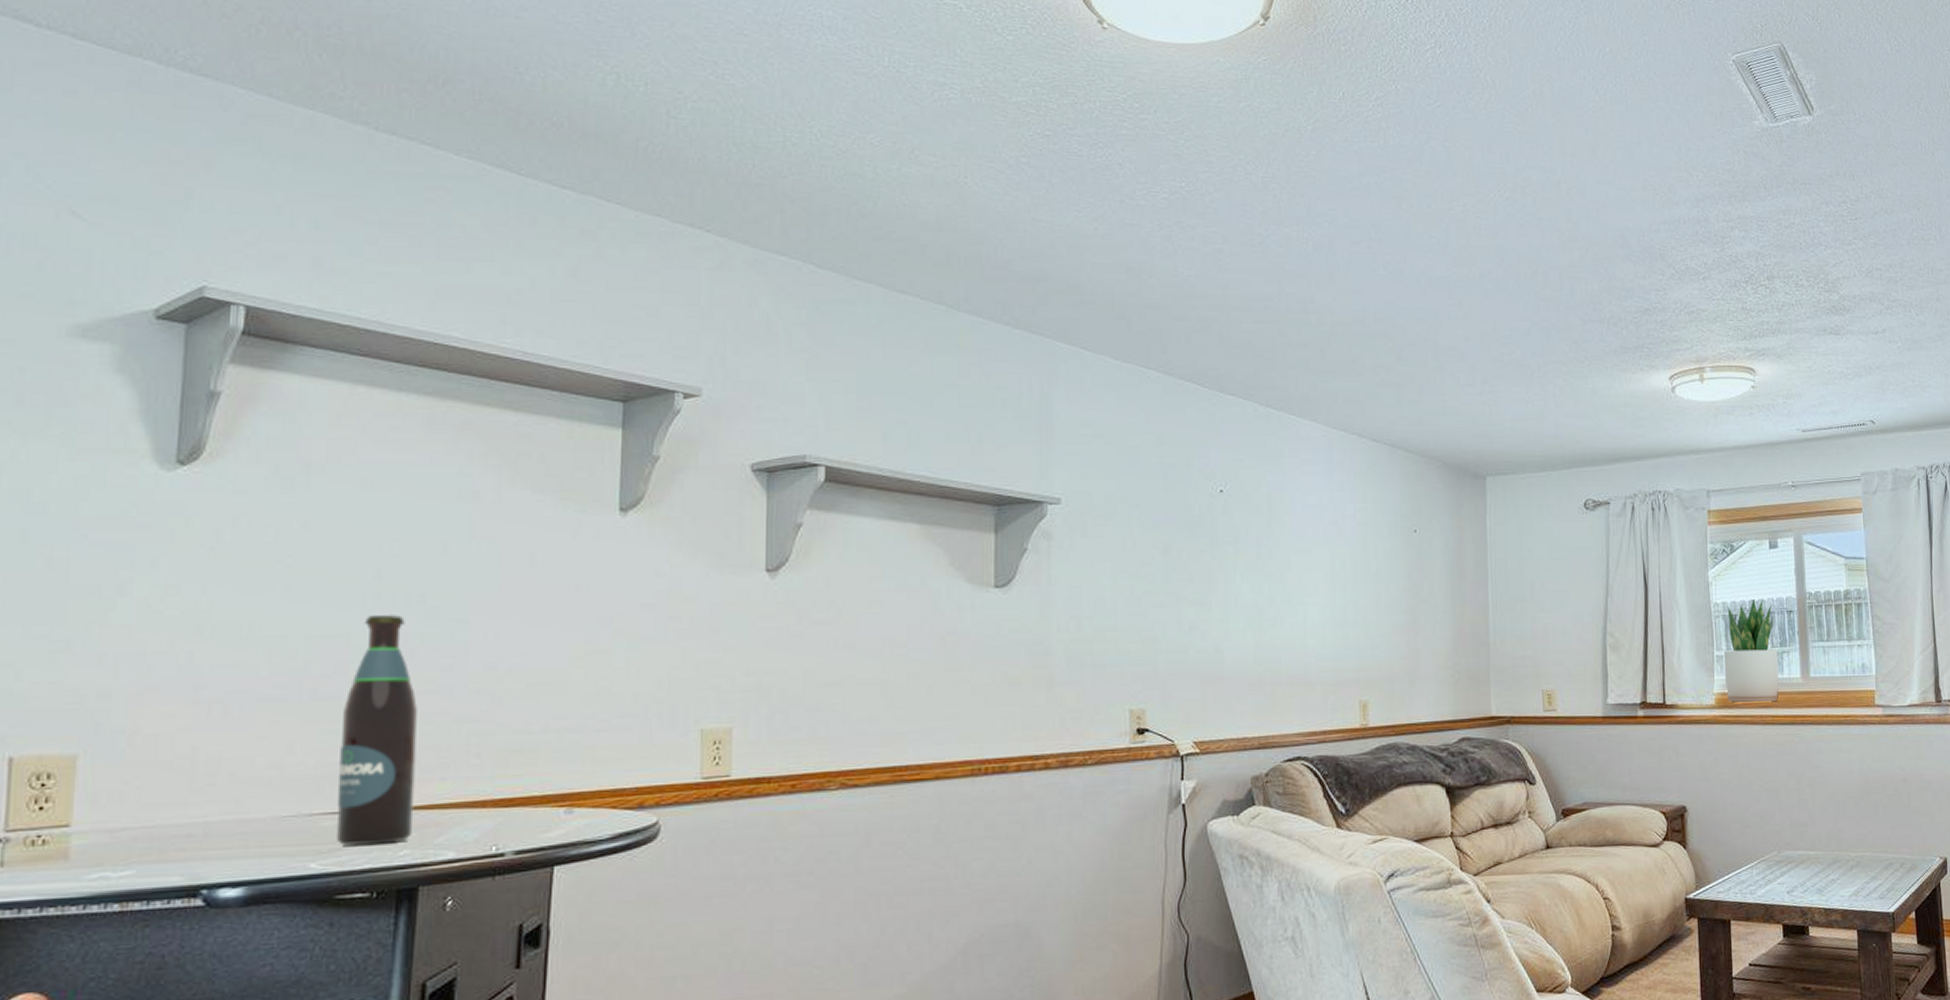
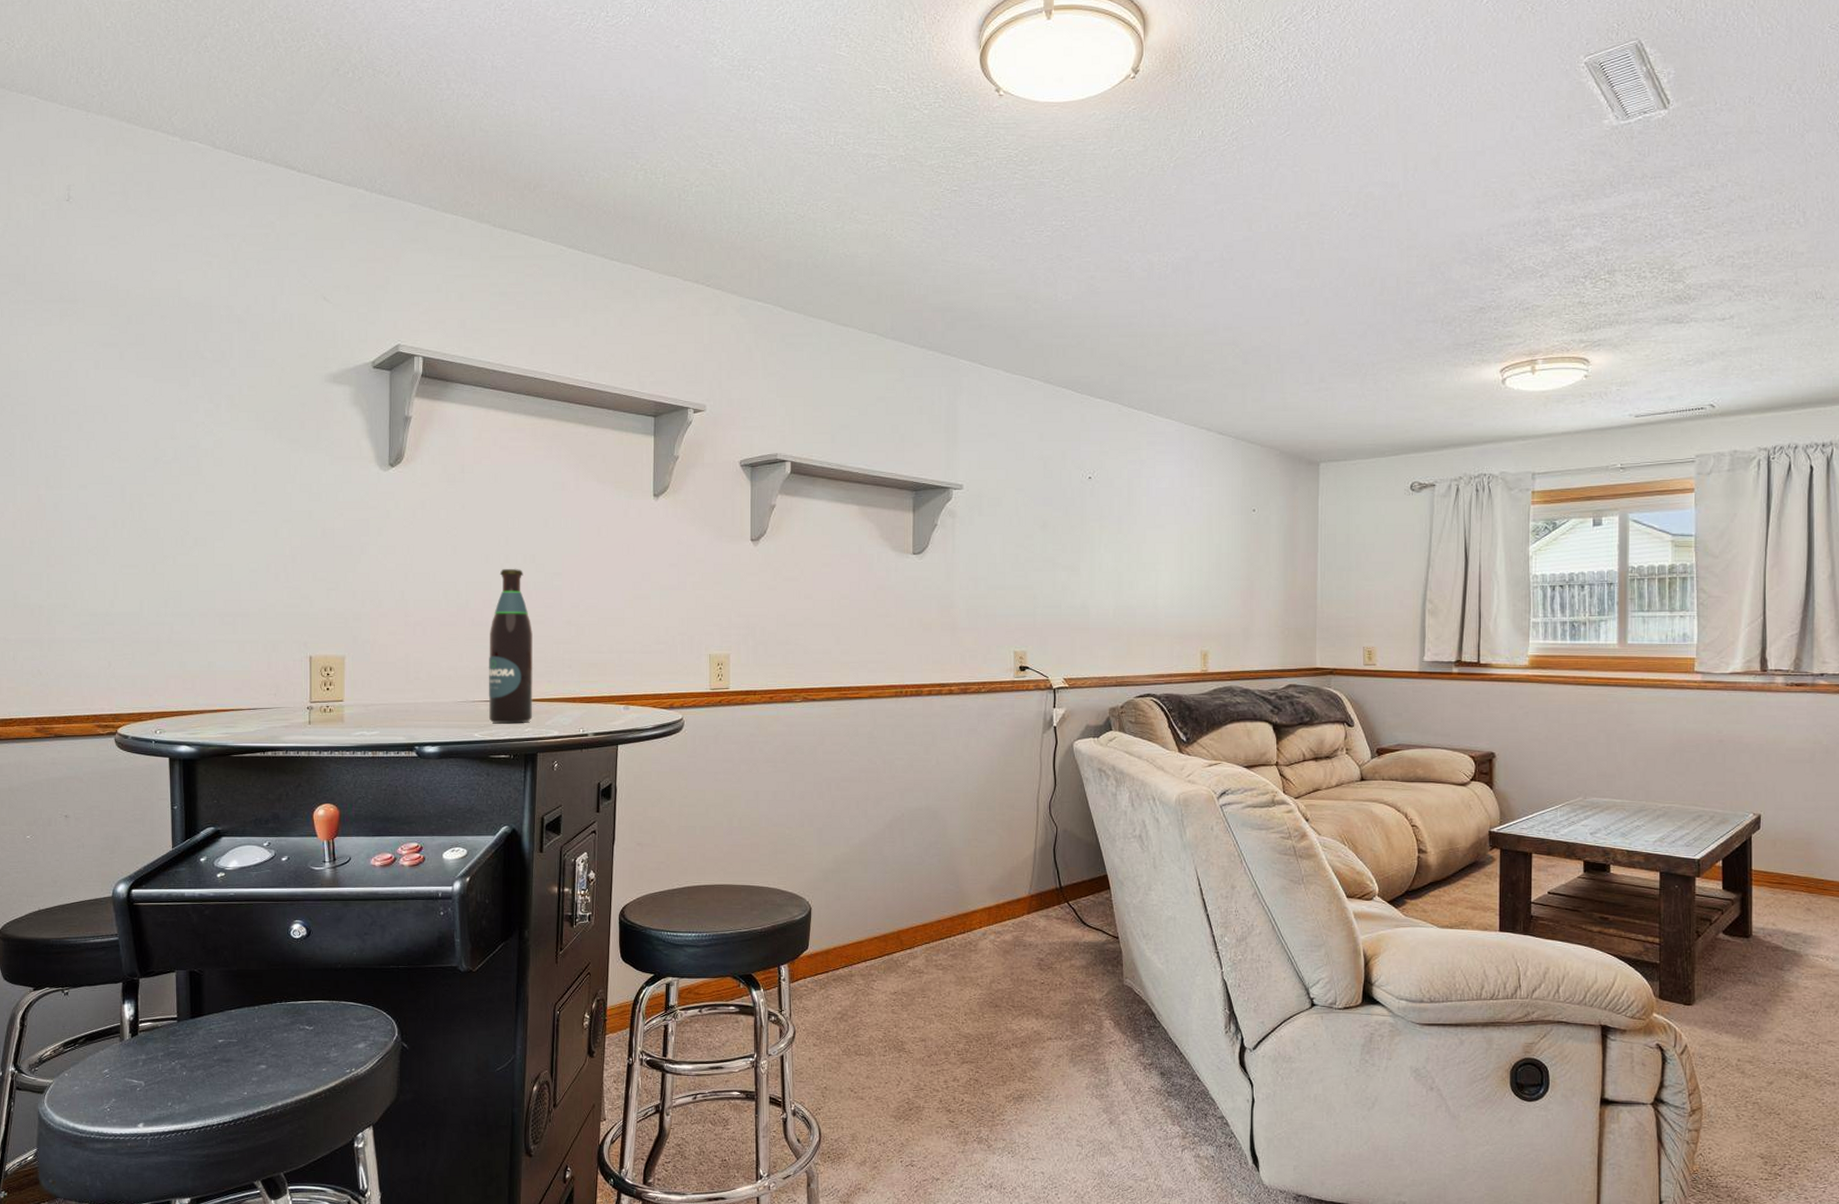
planter: present [1723,599,1779,703] -> none [1539,572,1595,665]

